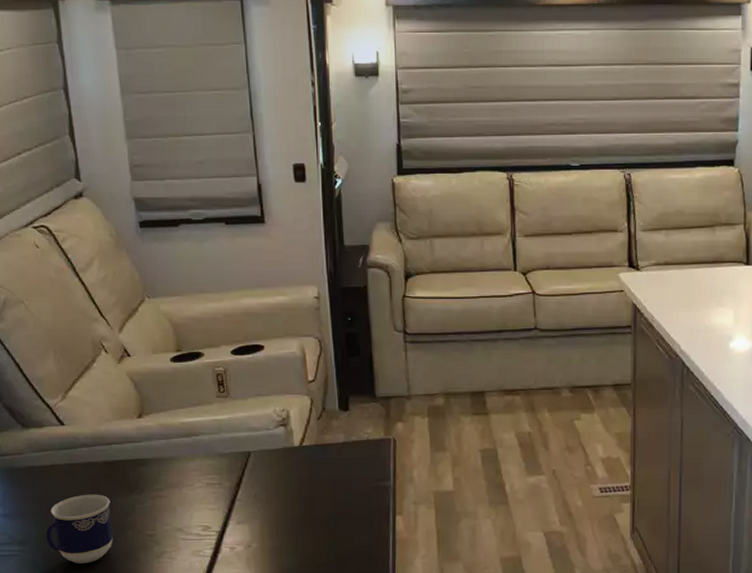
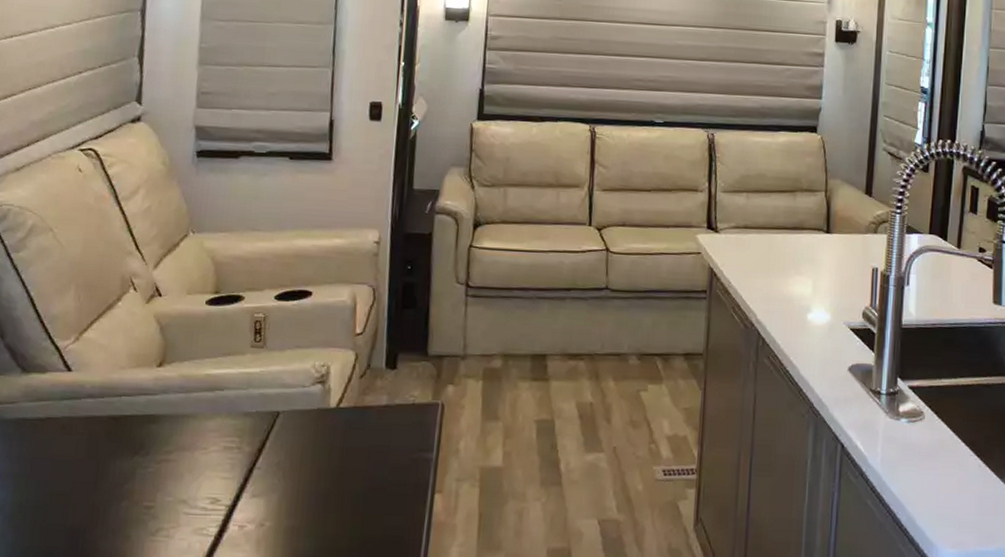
cup: present [45,494,113,563] -> none [22,454,108,540]

